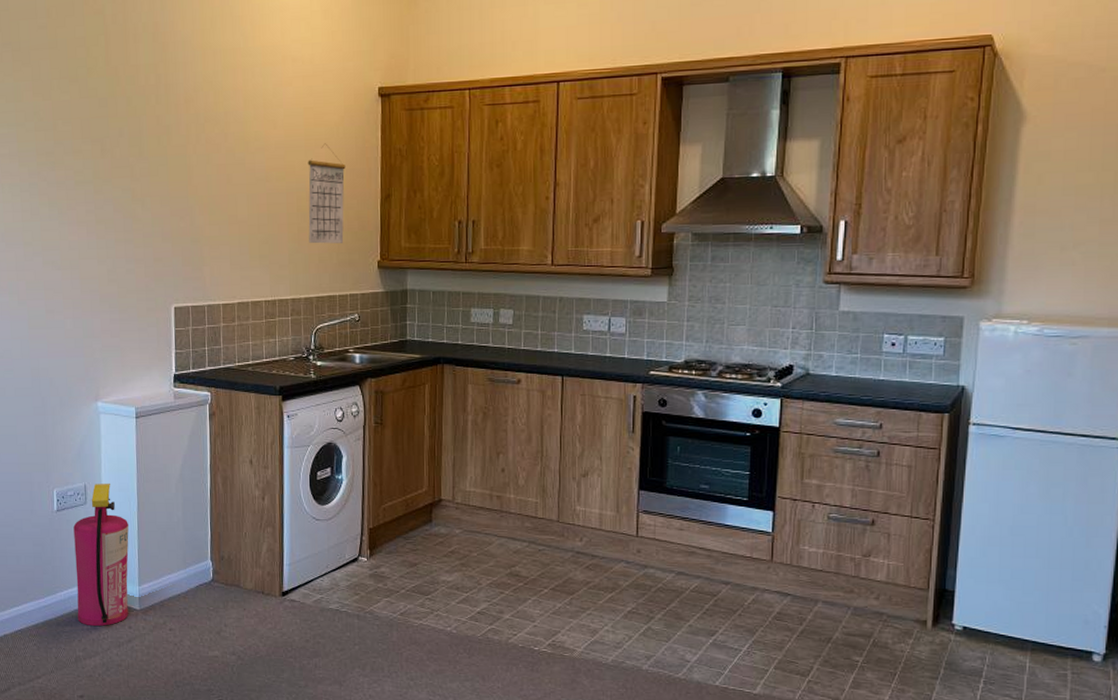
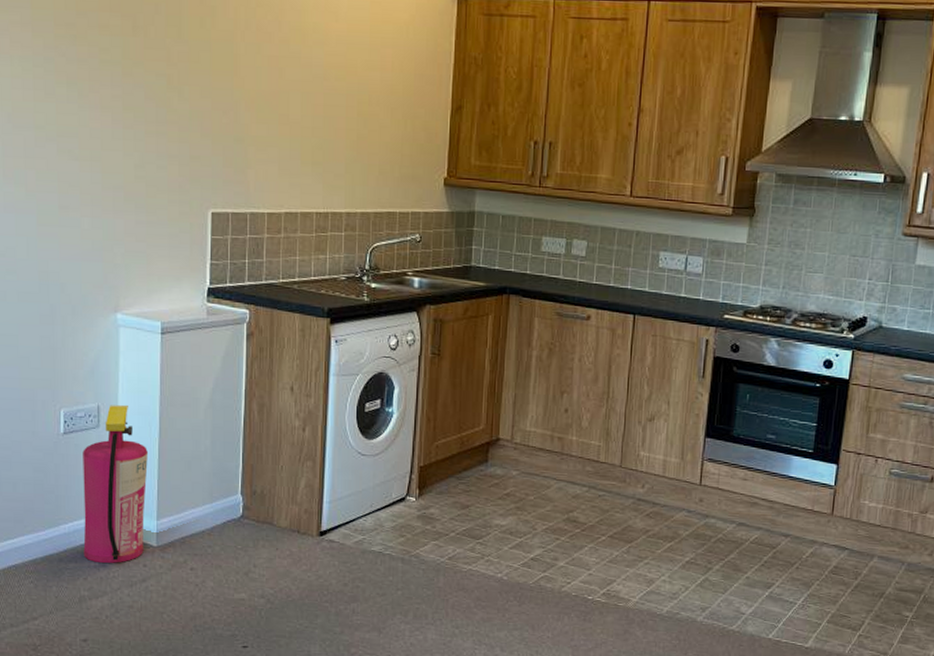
calendar: present [308,143,346,244] -> none [369,43,414,155]

